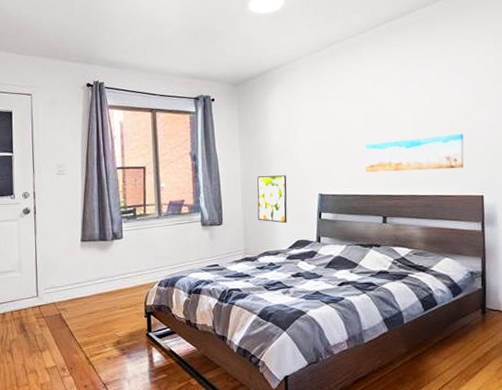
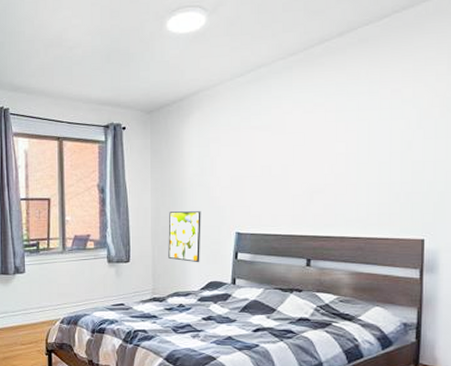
wall art: present [364,133,464,173] -> none [288,169,405,211]

